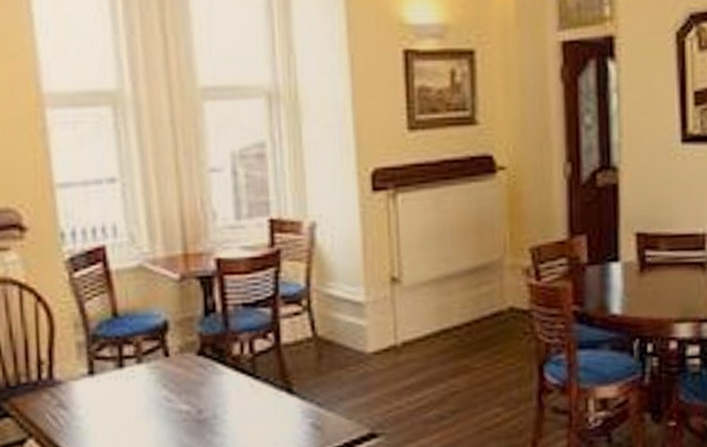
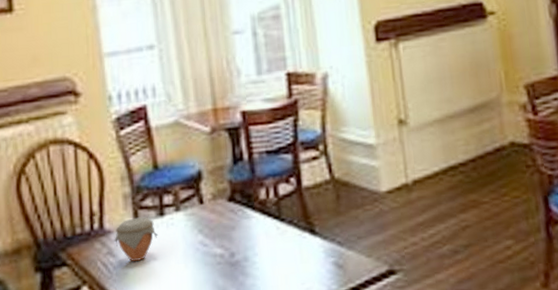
jar: none [65,368,116,416] -> present [114,217,158,262]

